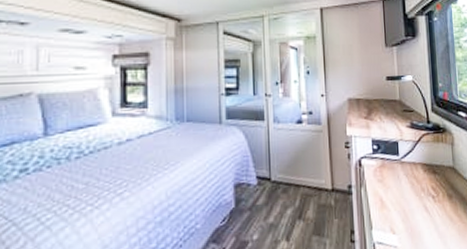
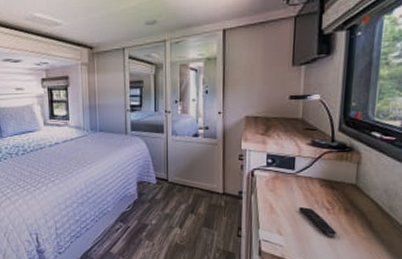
remote control: none [407,197,445,229] -> present [299,207,337,237]

